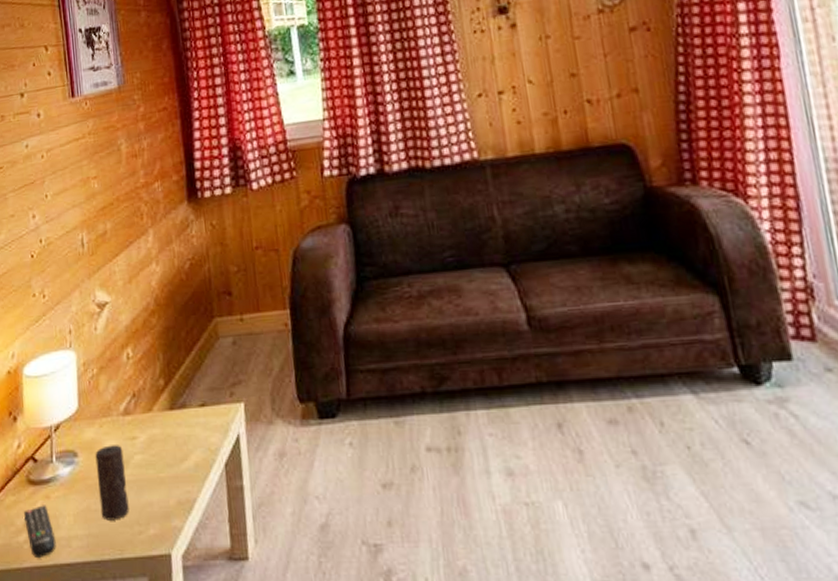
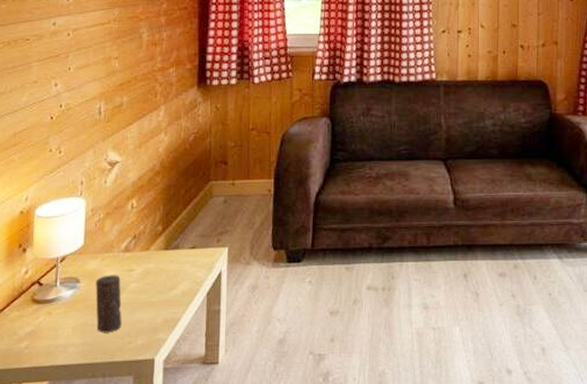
remote control: present [23,505,56,559] -> none [26,319,54,361]

